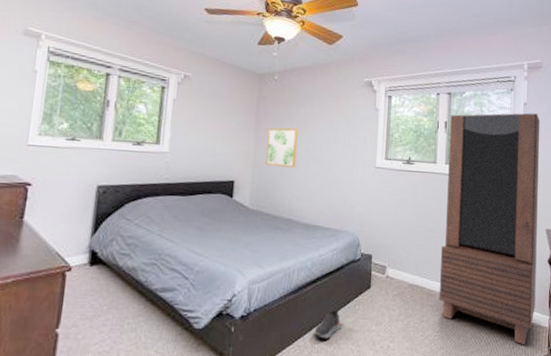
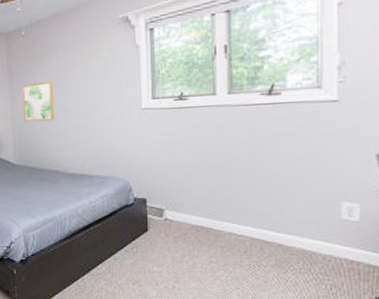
shoe: present [314,309,342,339] -> none [92,252,120,279]
bookcase: present [438,113,540,346] -> none [228,13,365,286]

